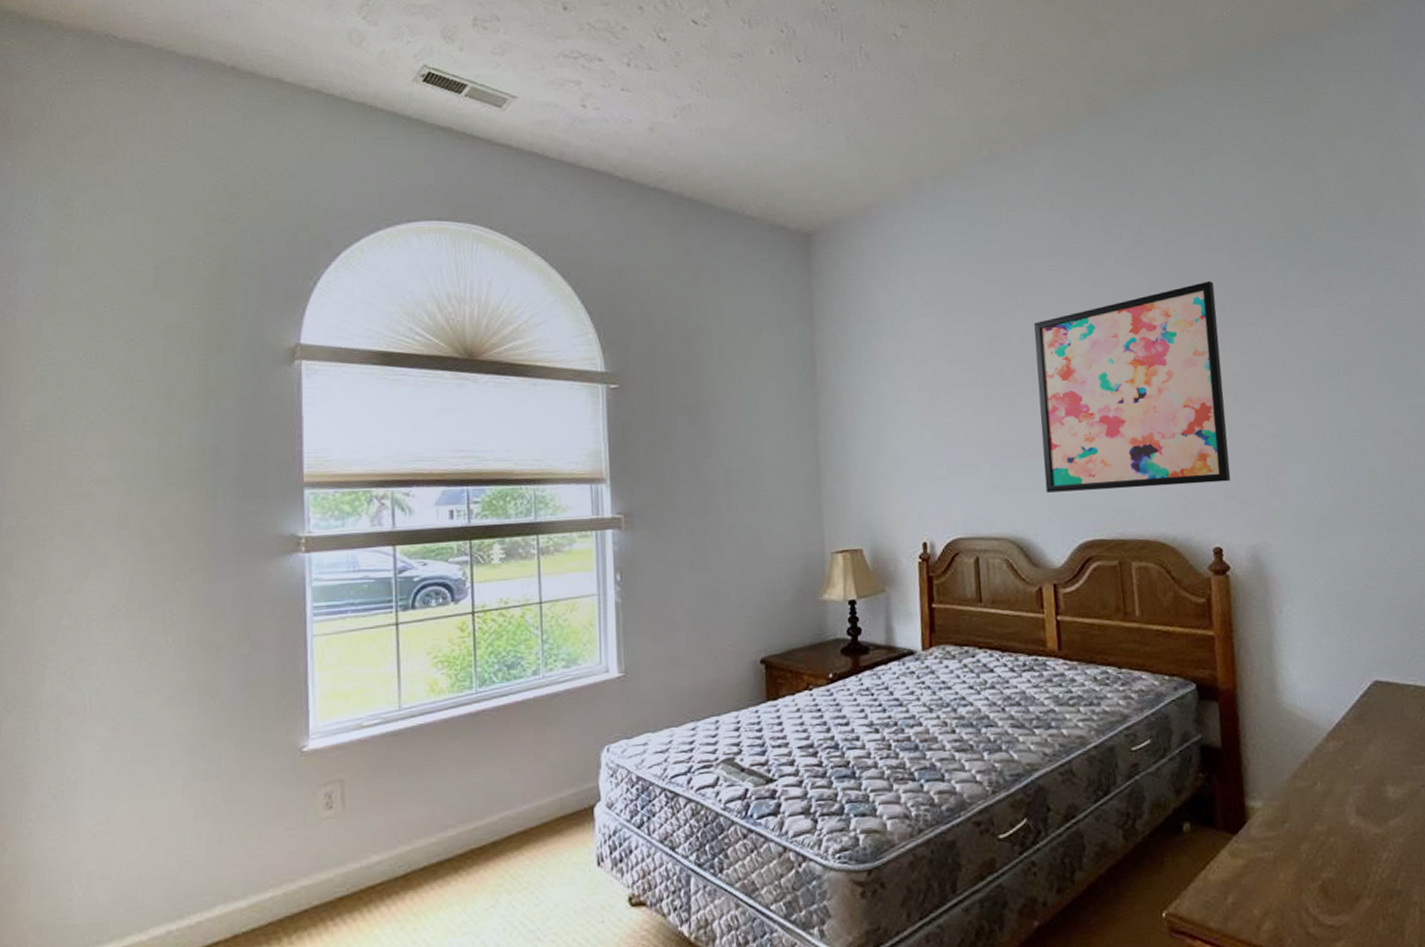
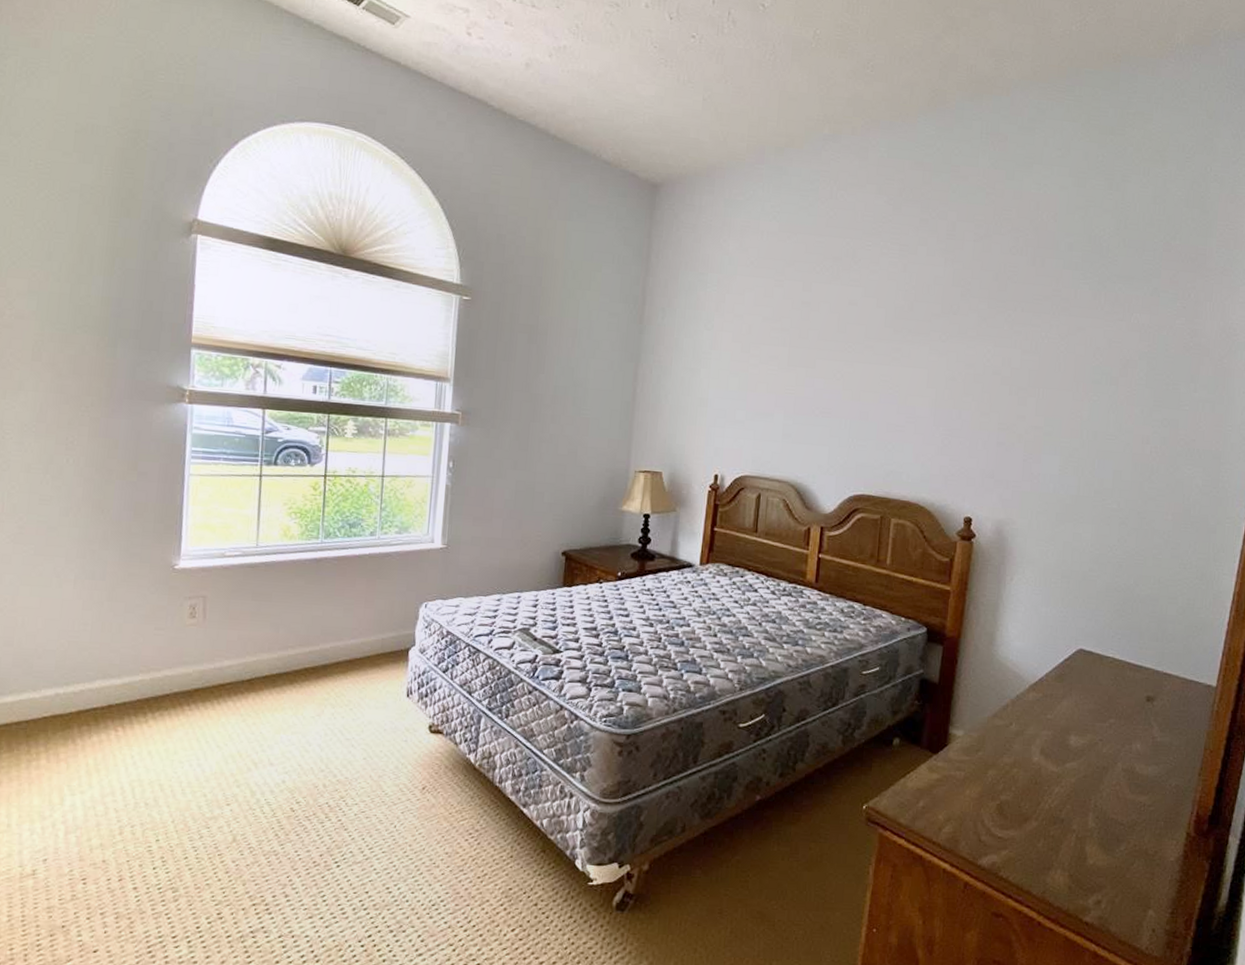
wall art: present [1034,280,1231,493] -> none [829,280,1012,462]

